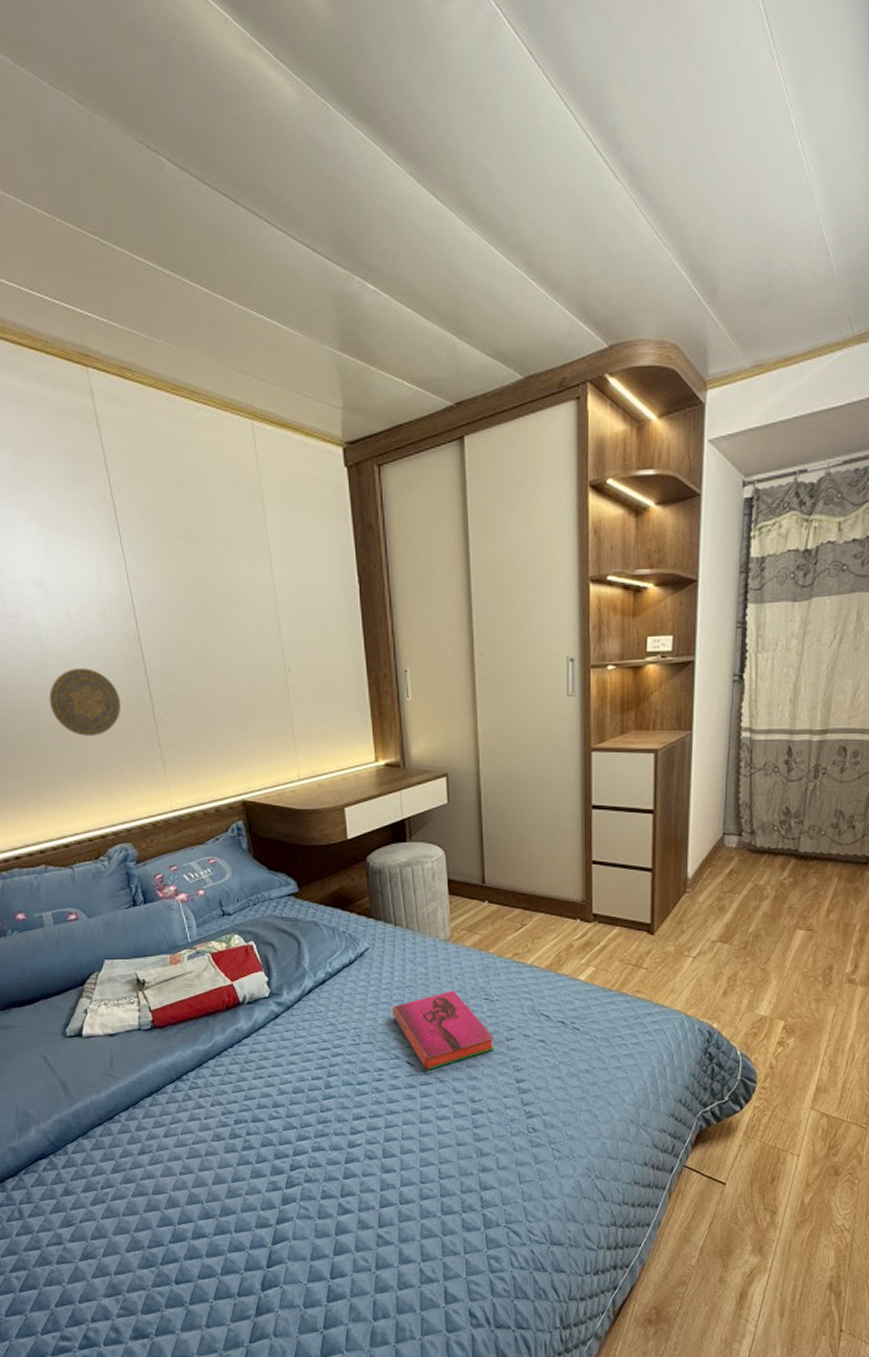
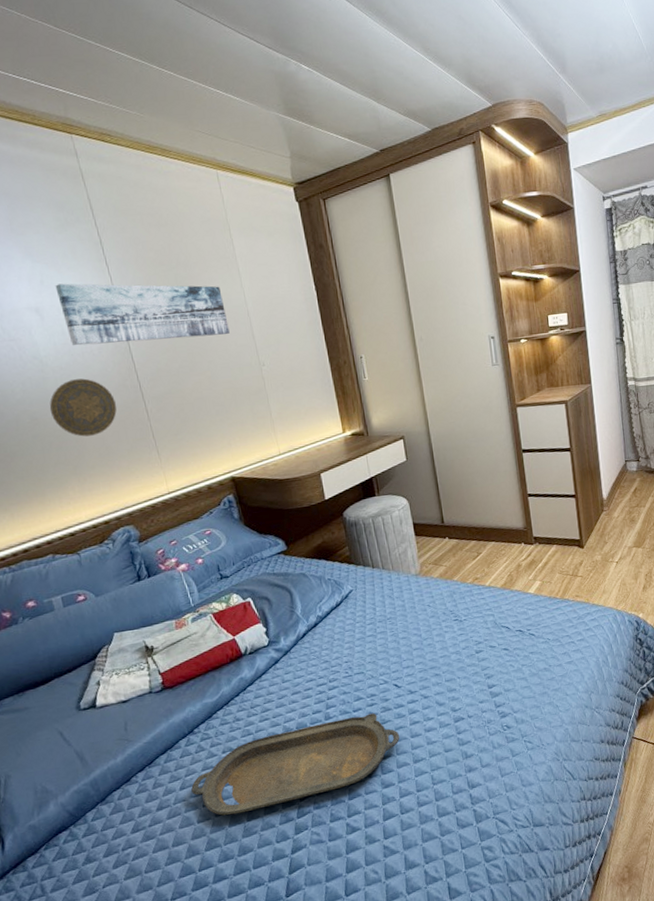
wall art: none [61,553,253,630] -> present [55,283,230,346]
serving tray: none [175,1089,408,1173] -> present [191,713,400,816]
hardback book: present [391,990,494,1071] -> none [376,616,467,690]

